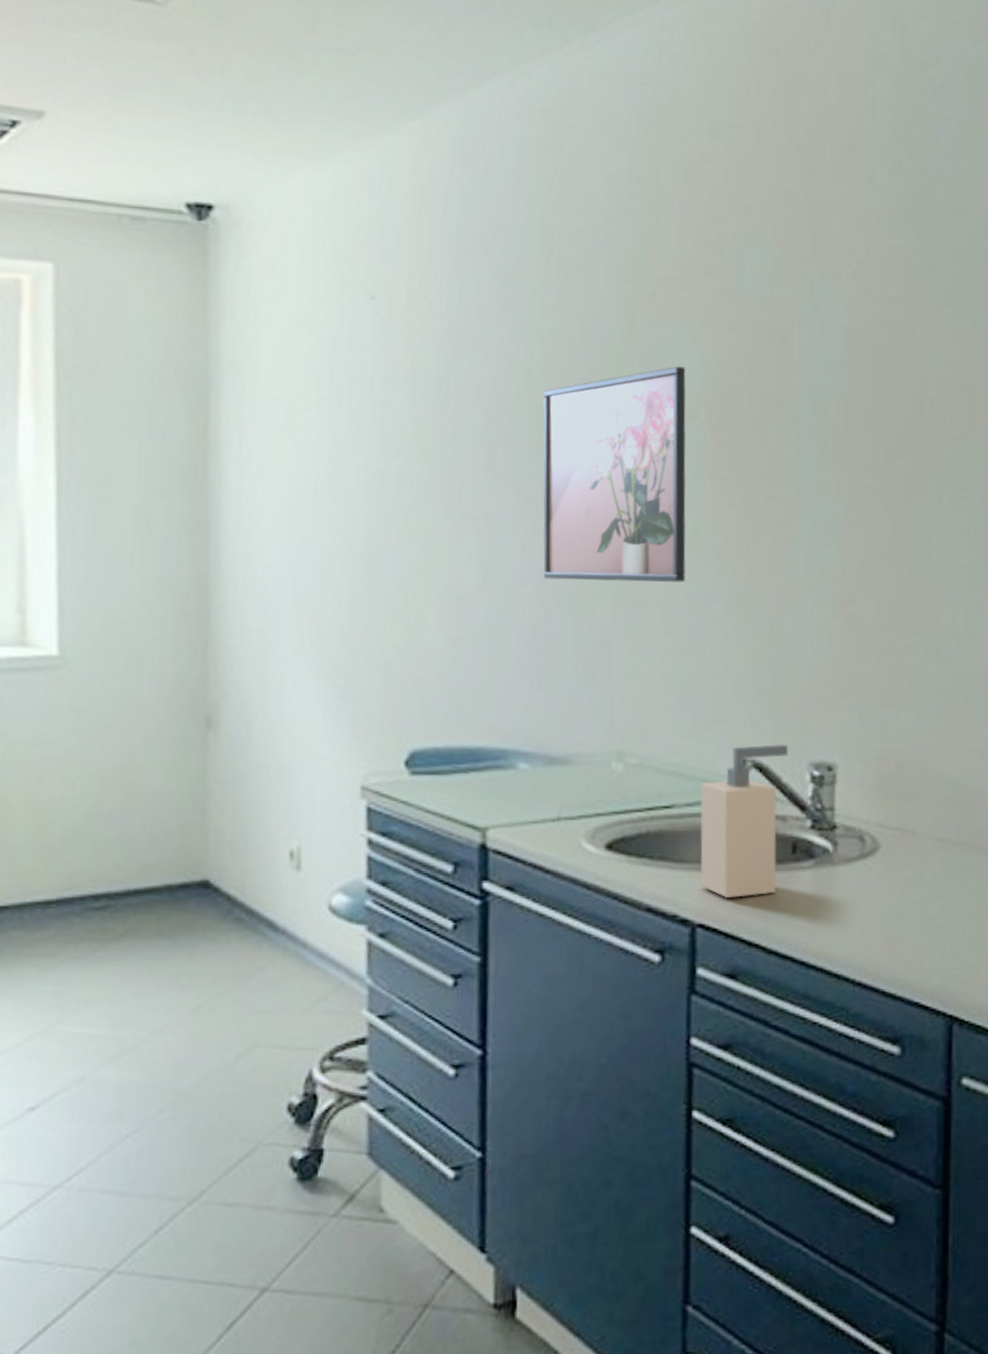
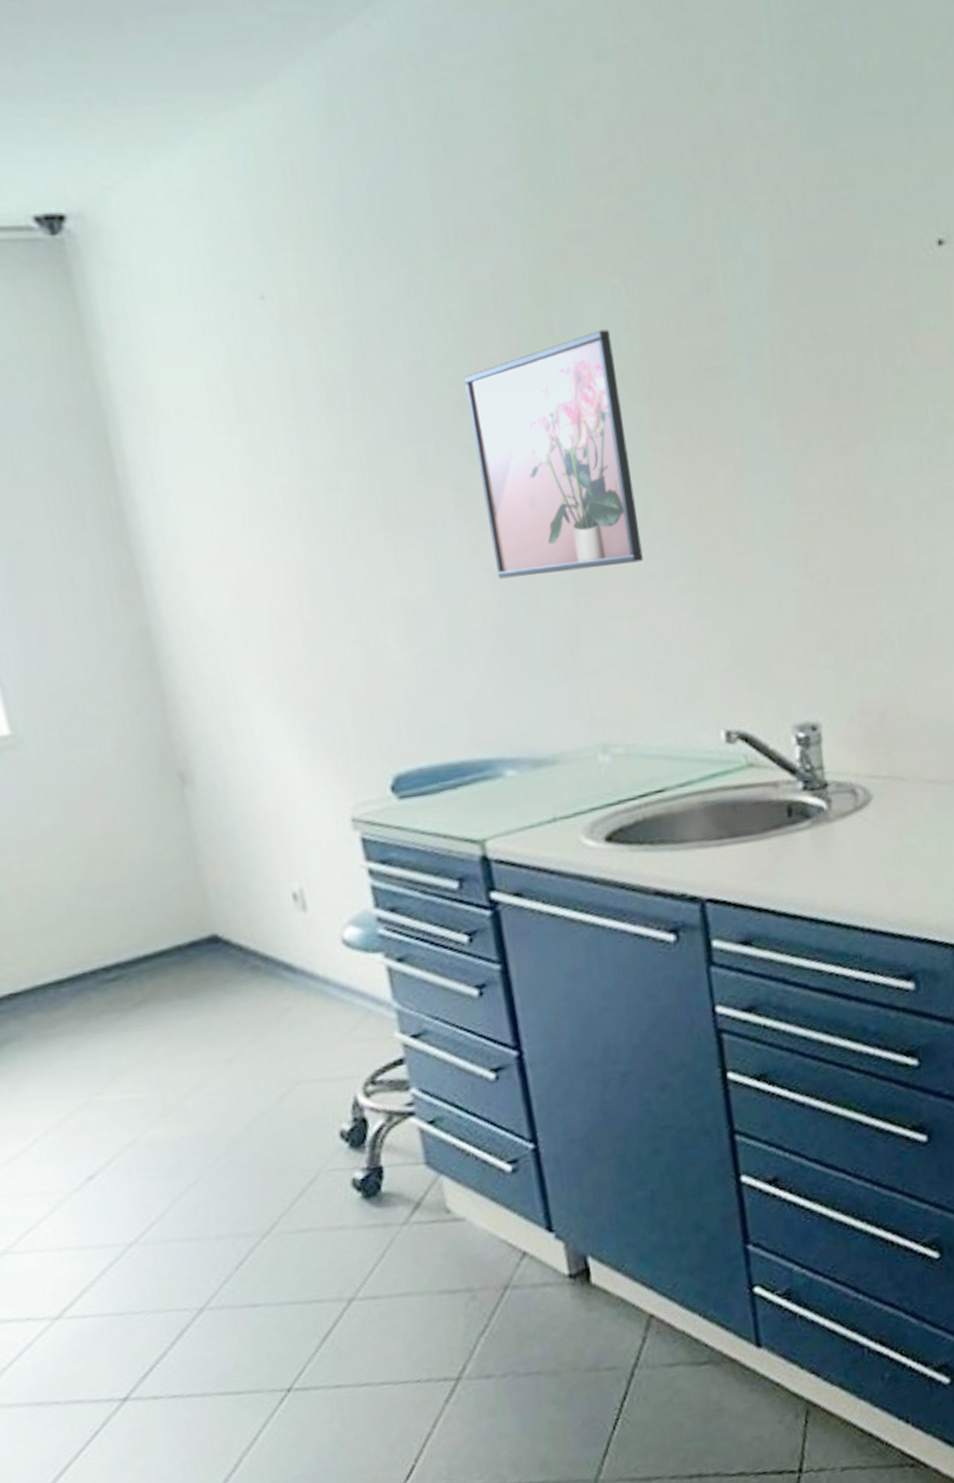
soap dispenser: present [700,743,789,899] -> none [689,711,778,871]

